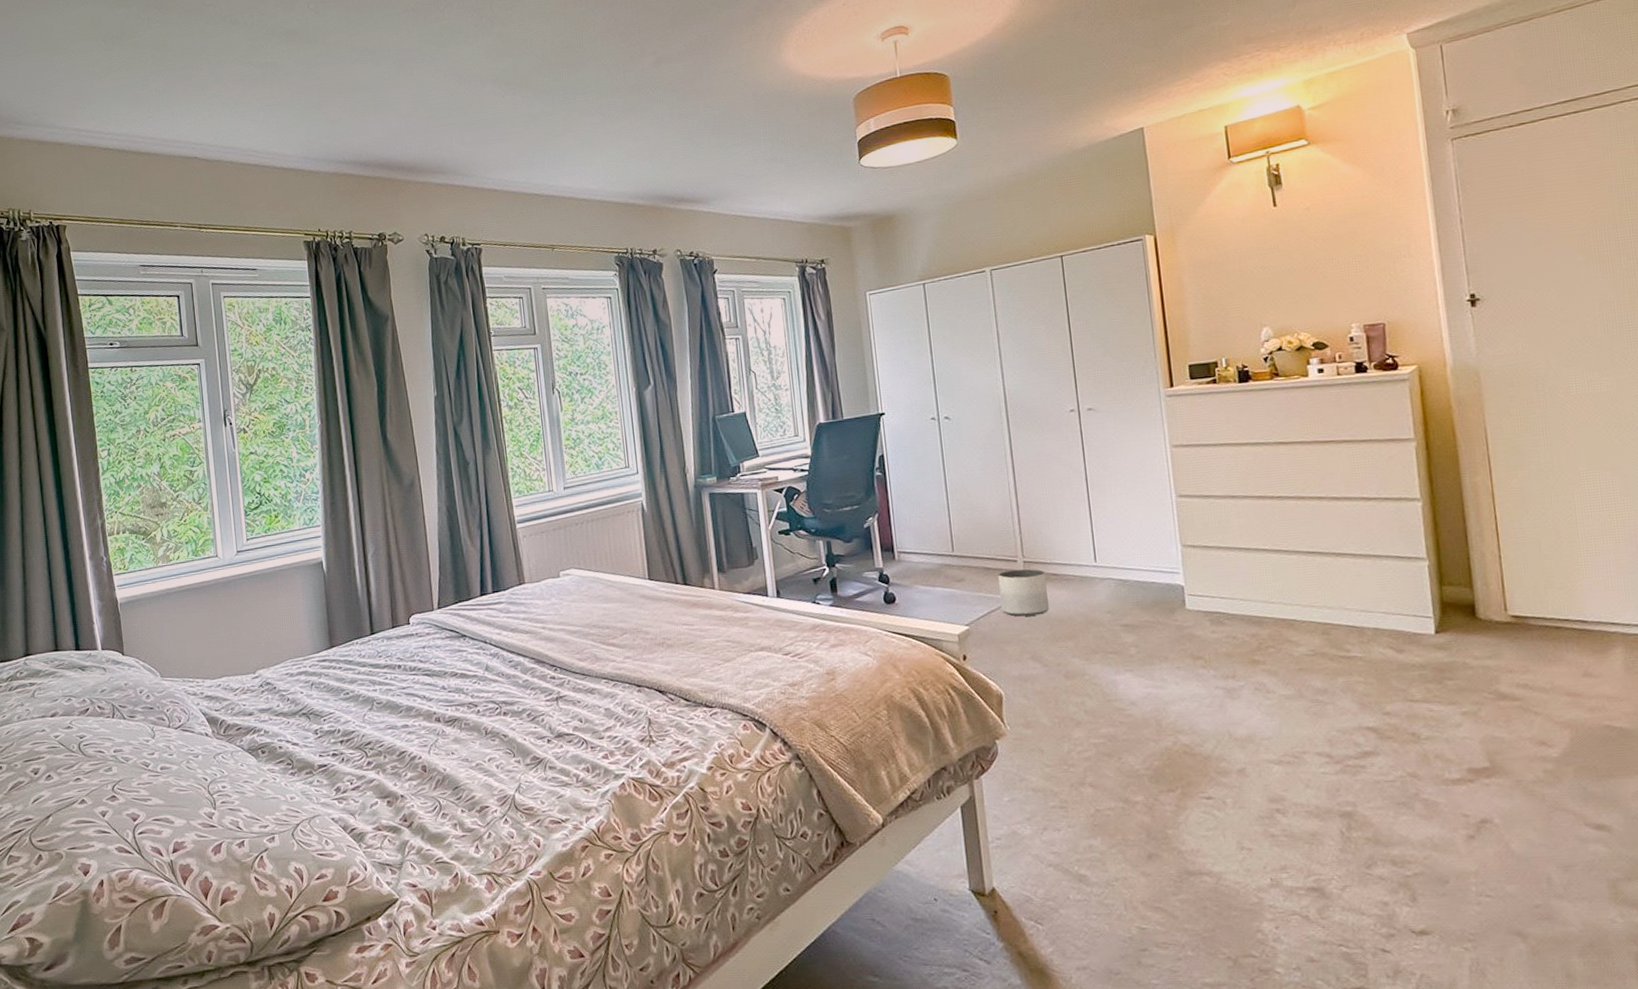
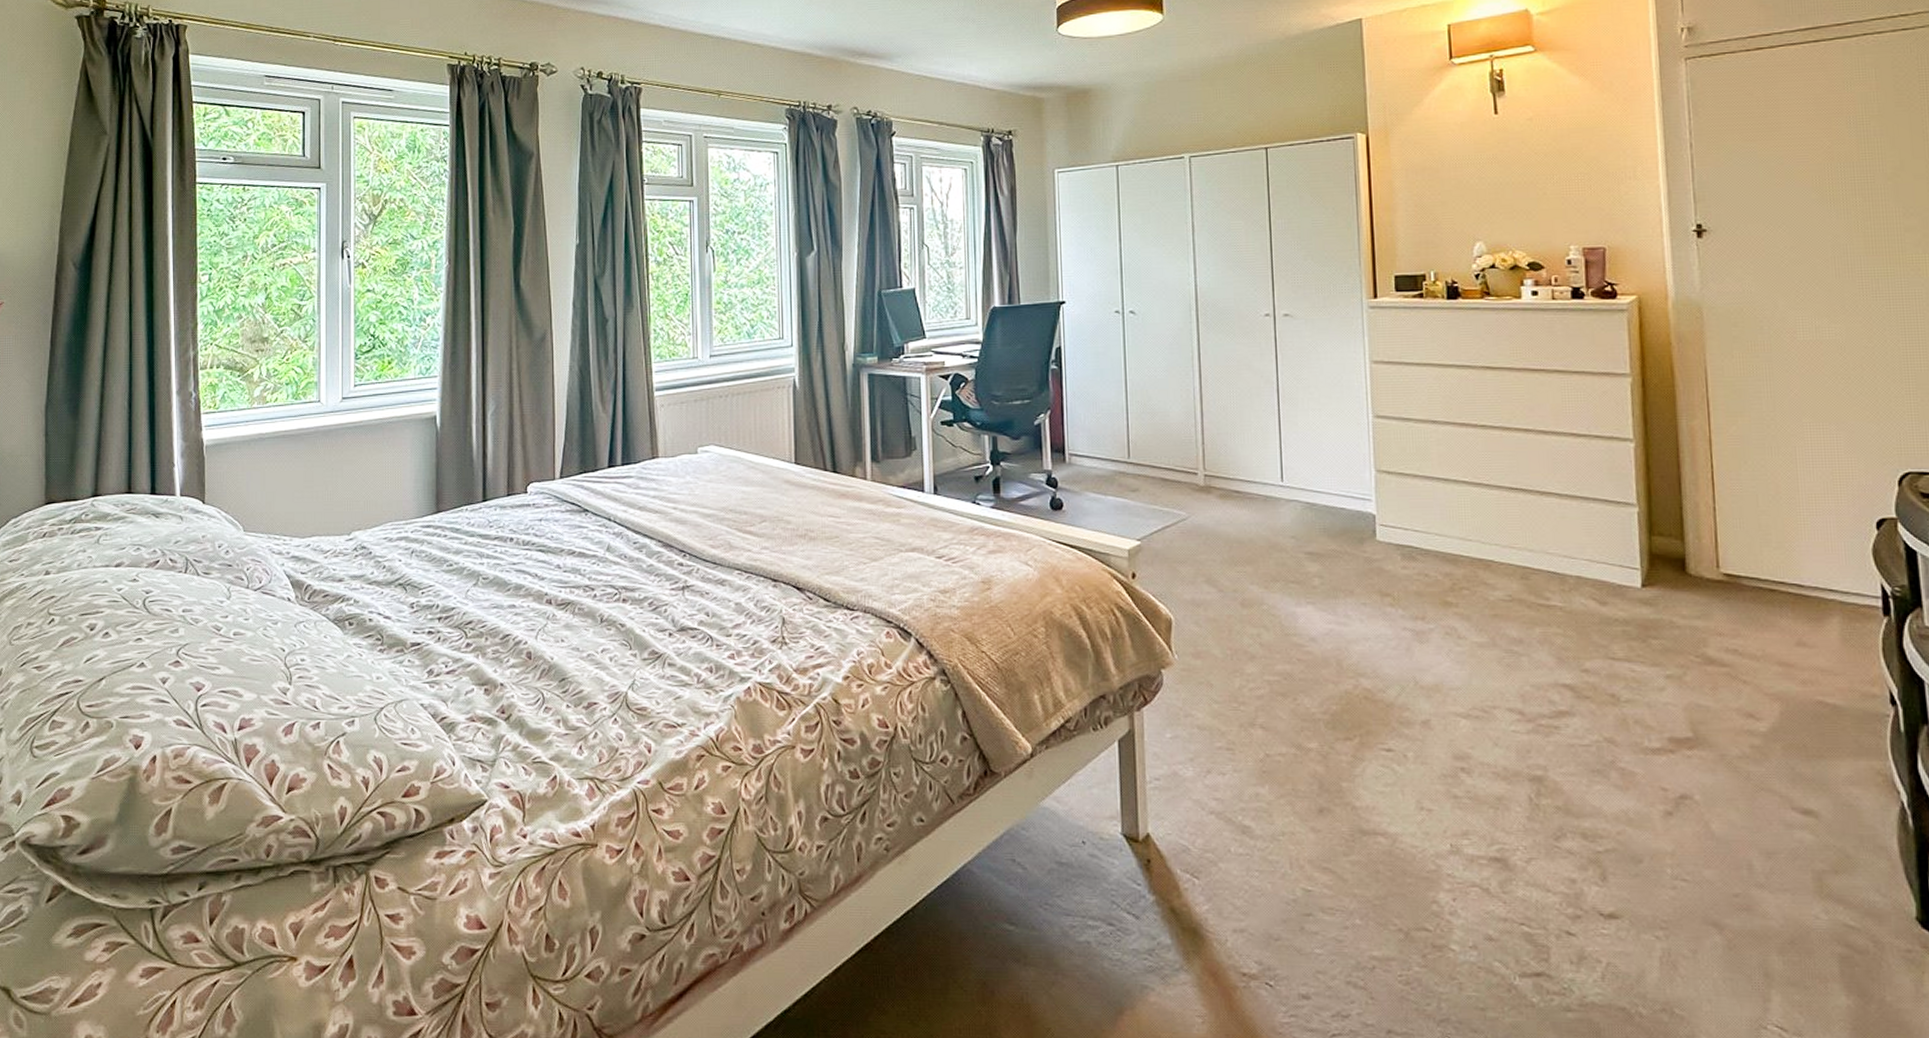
planter: present [998,569,1050,617] -> none [1176,483,1230,535]

